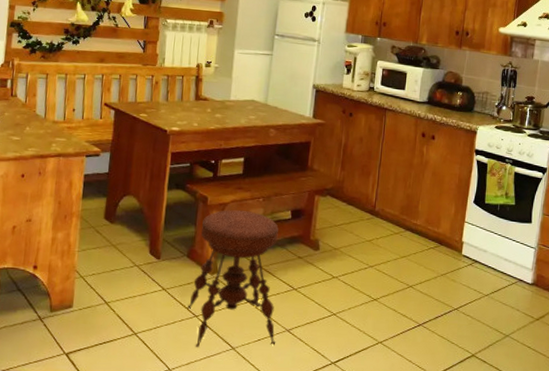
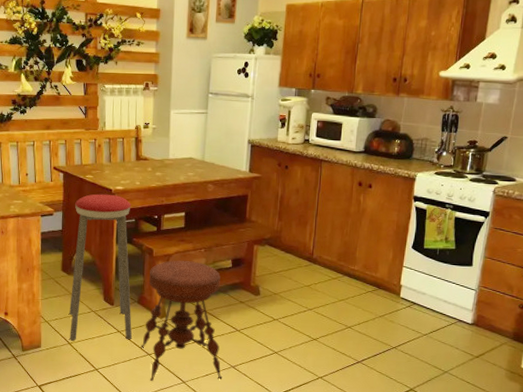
music stool: none [107,134,187,300] -> present [69,194,133,341]

